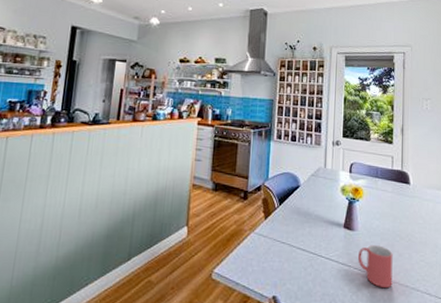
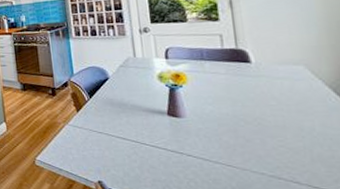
mug: present [358,245,393,287] -> none [190,131,242,175]

